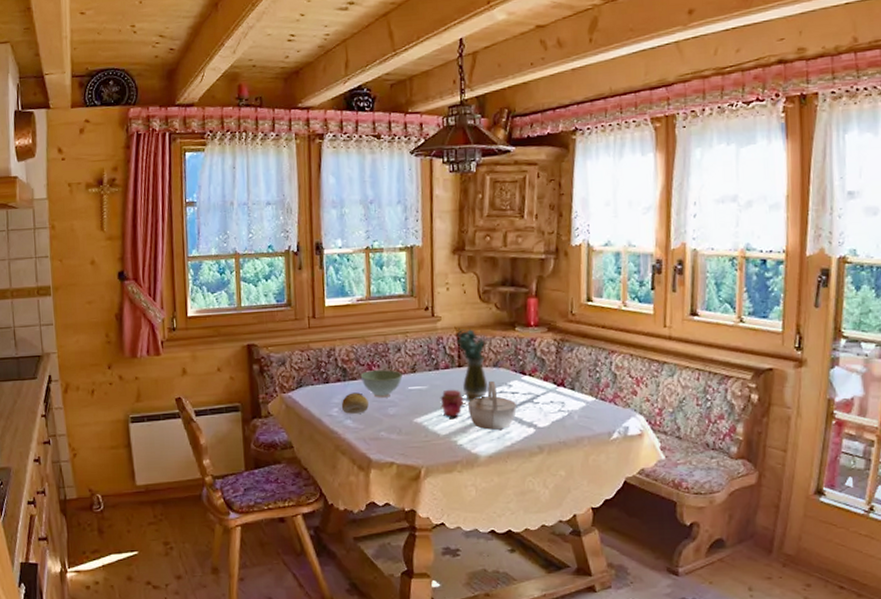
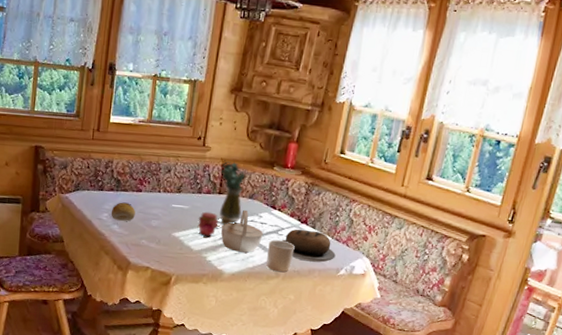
bowl: present [360,370,402,398] -> none [131,185,169,211]
mug: none [524,409,556,446] -> present [265,239,295,273]
bread: none [538,393,604,429] -> present [281,229,336,263]

